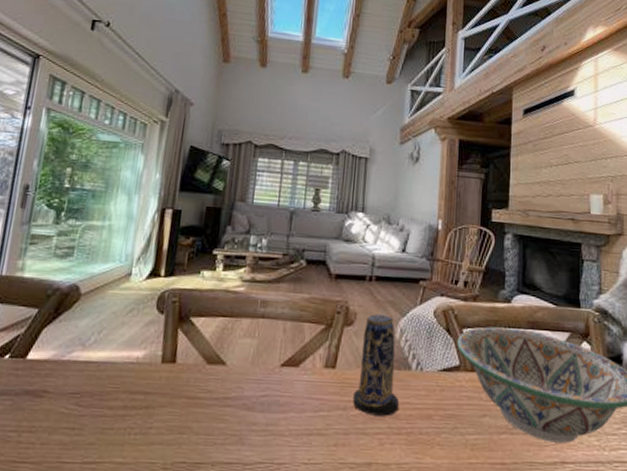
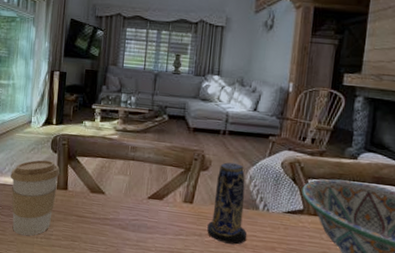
coffee cup: none [94,324,167,432] -> present [10,160,60,236]

